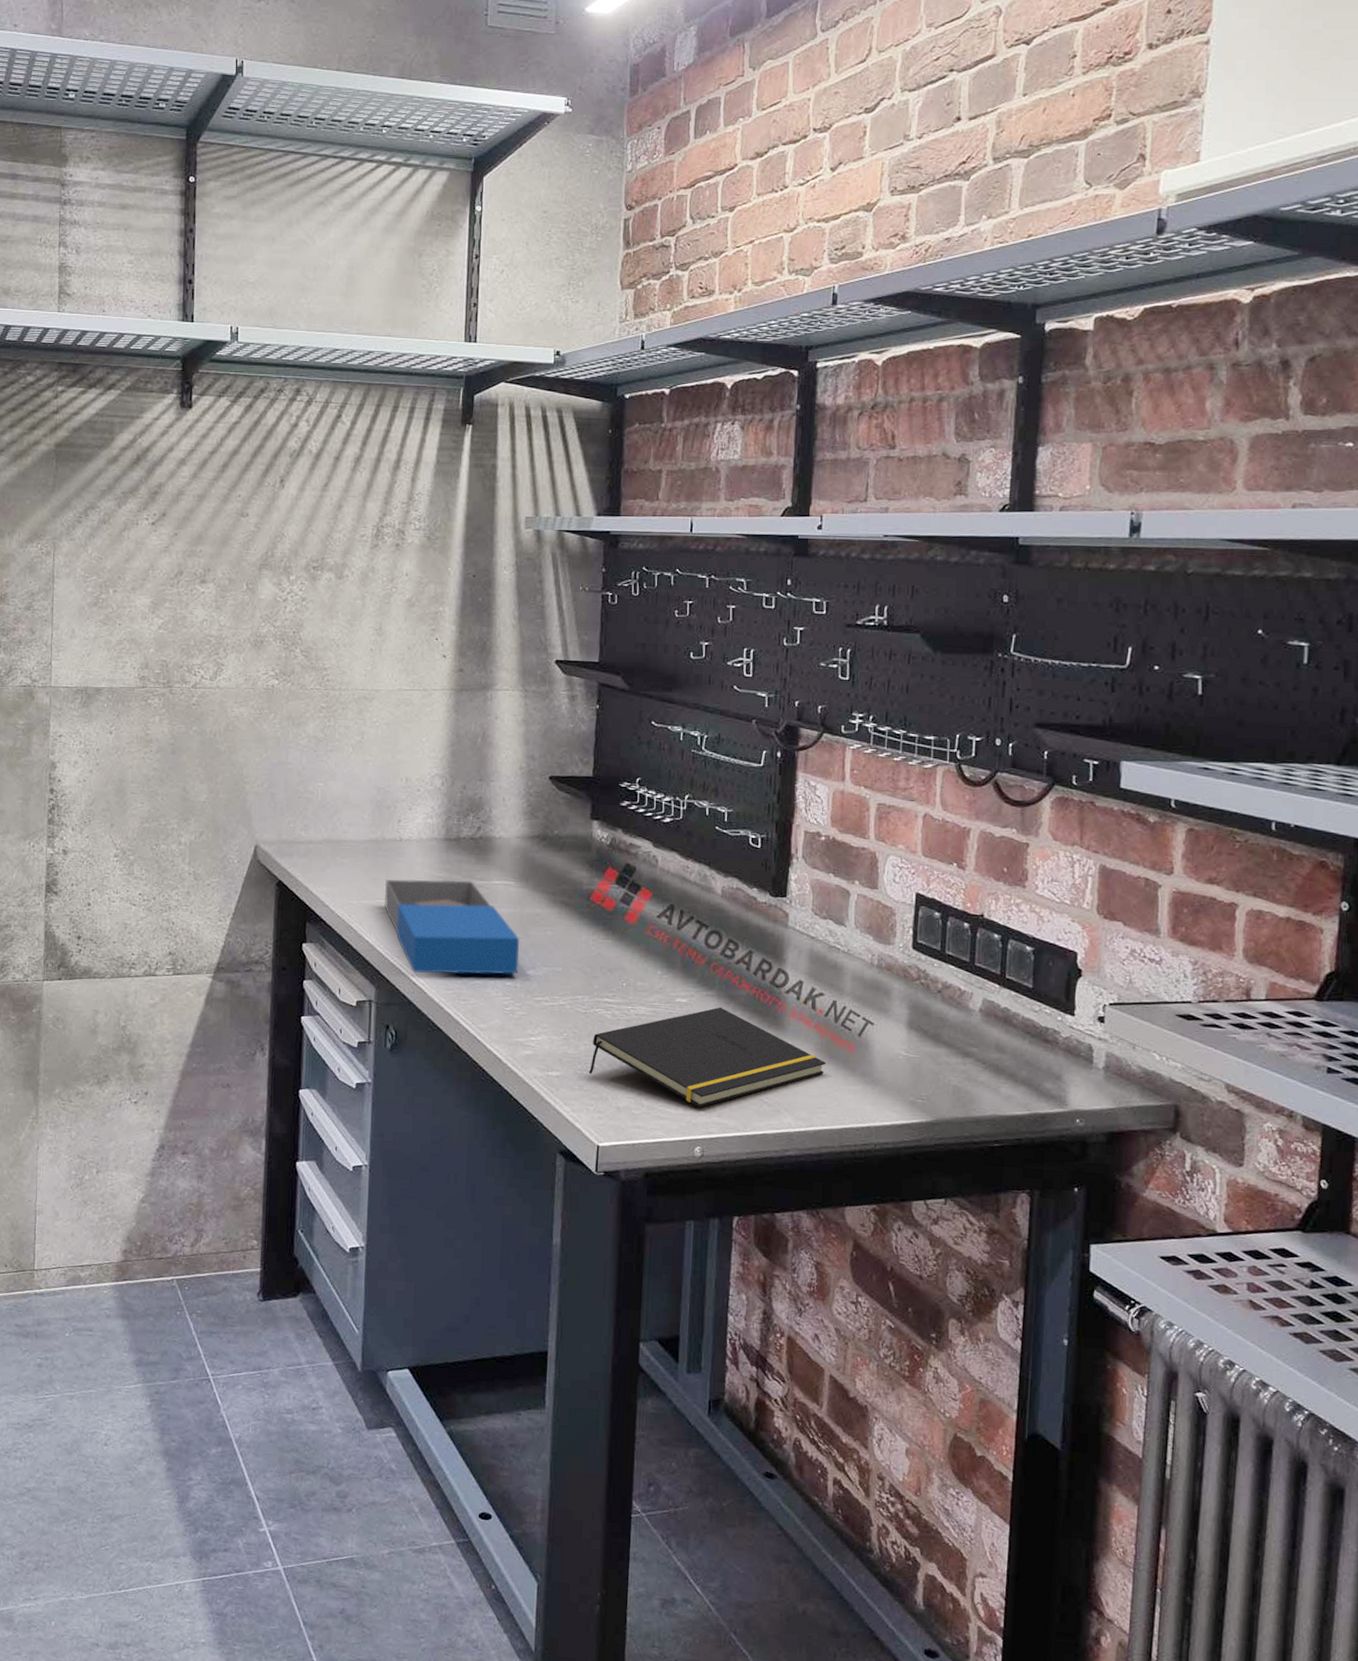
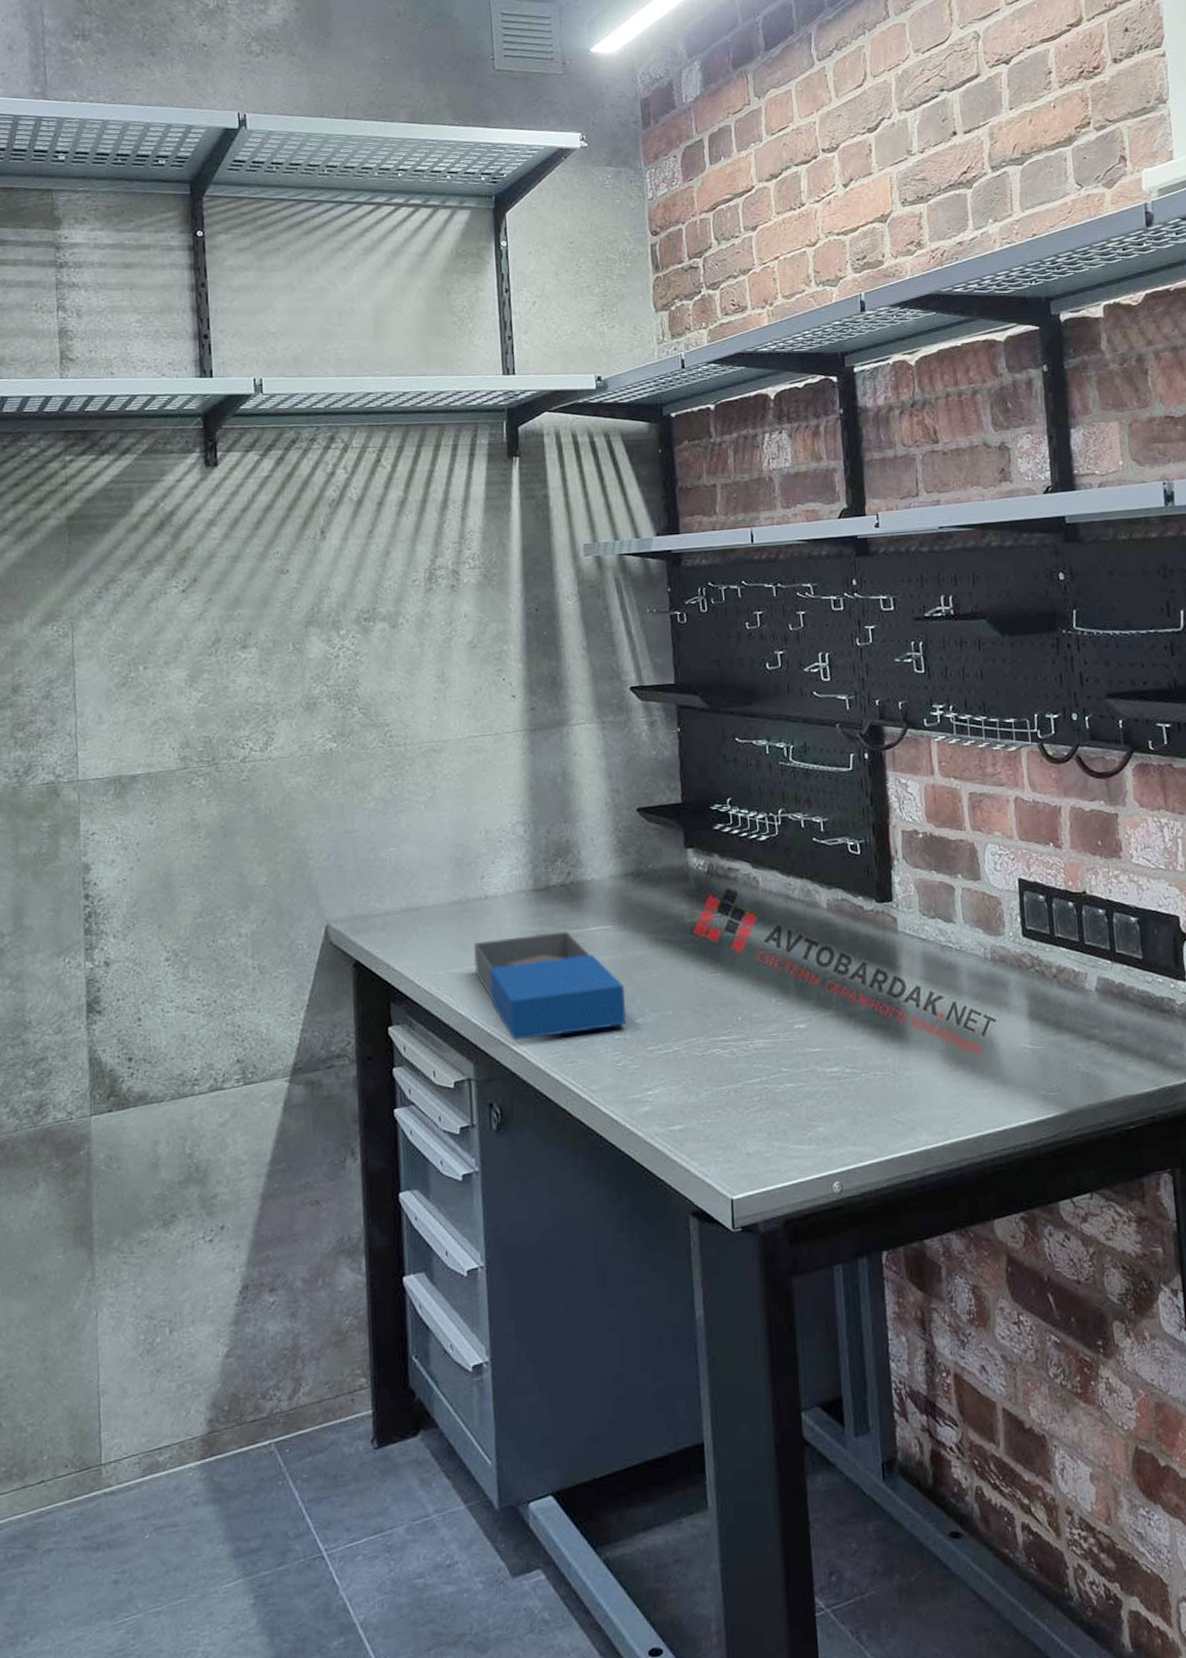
notepad: present [589,1007,827,1108] -> none [713,1026,955,1139]

